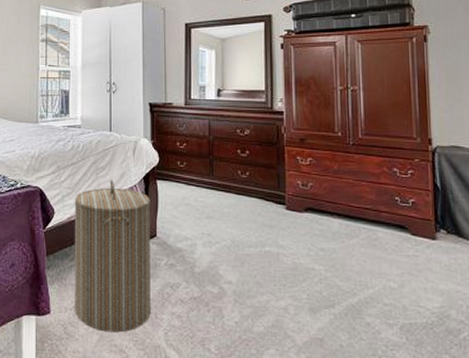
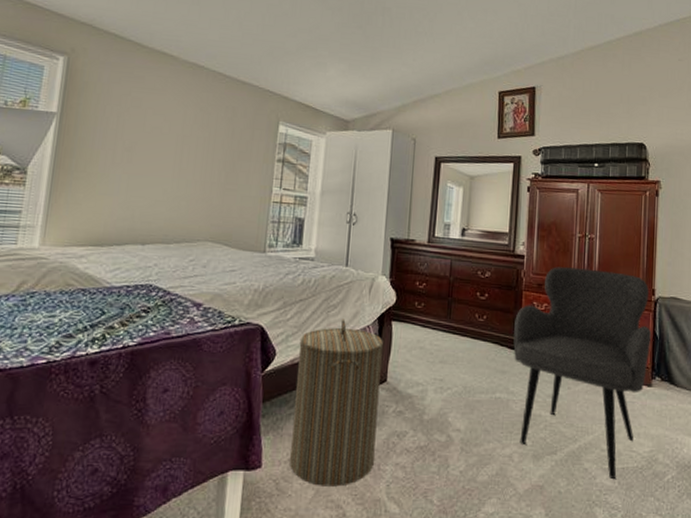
armchair: none [279,121,432,335] -> present [513,267,652,480]

